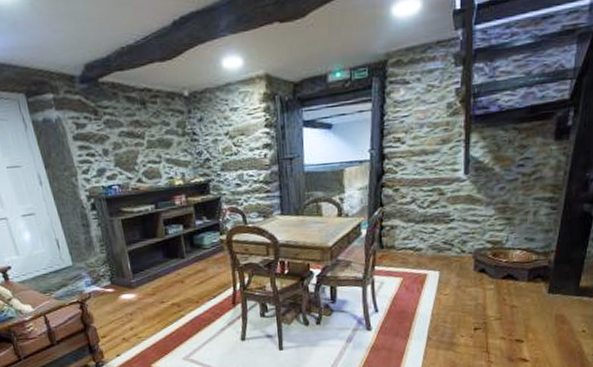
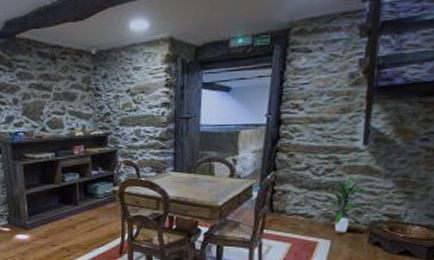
indoor plant: none [430,207,471,263] -> present [323,177,367,232]

